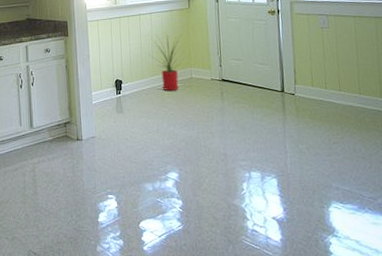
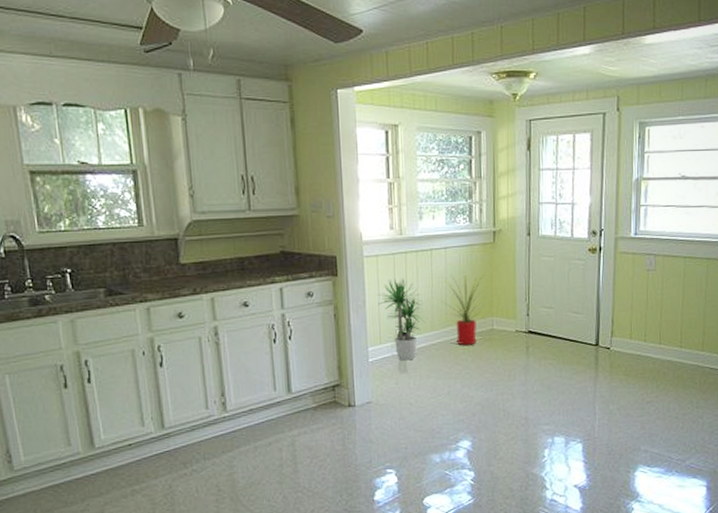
potted plant: none [98,37,138,103] -> present [377,278,428,361]

